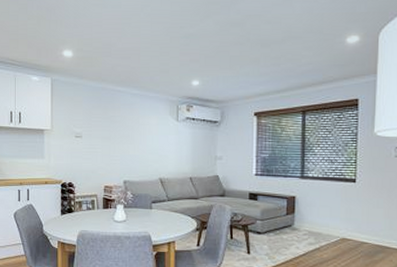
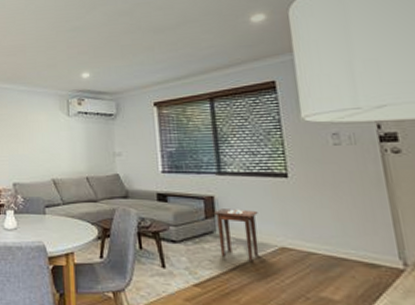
side table: none [293,207,328,249] -> present [213,209,259,261]

